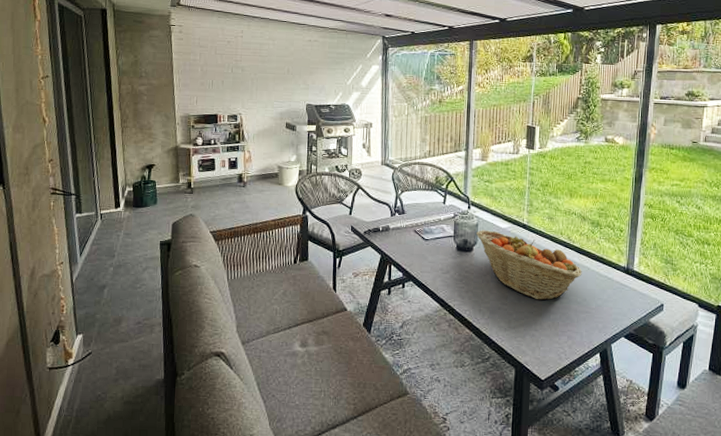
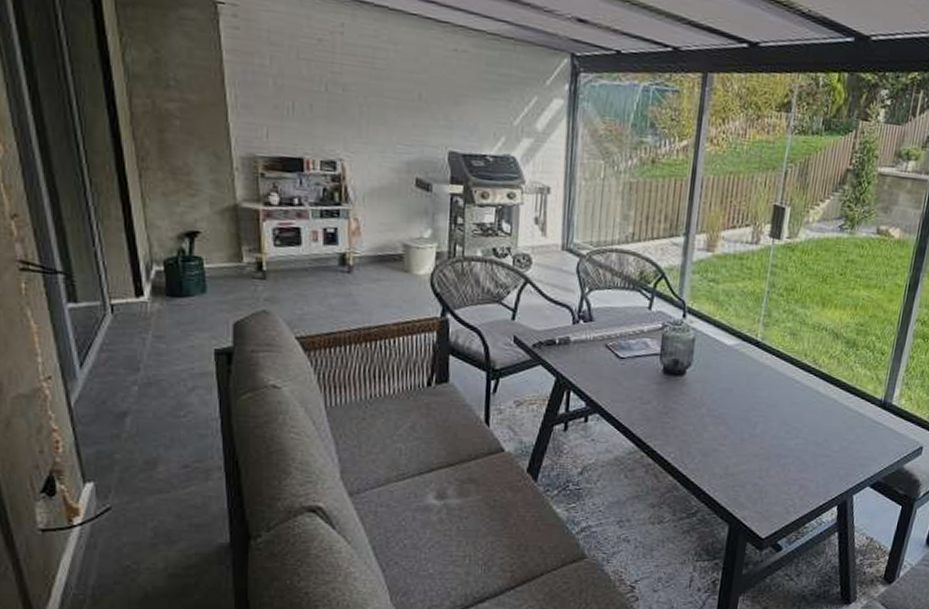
fruit basket: present [475,230,582,301] -> none [690,347,827,441]

